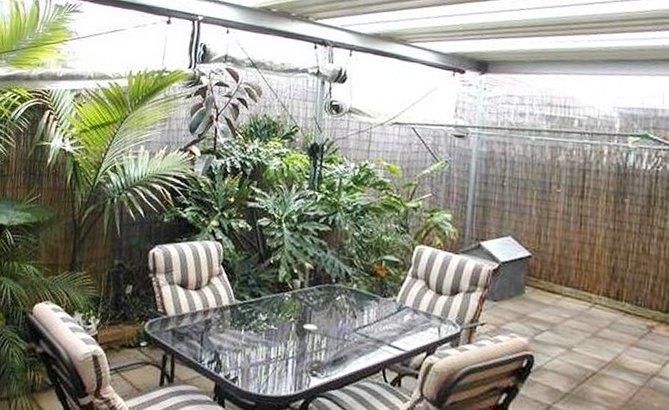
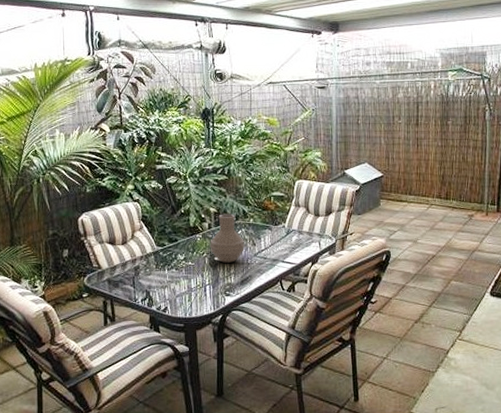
vase: none [299,272,343,335] -> present [210,213,245,263]

